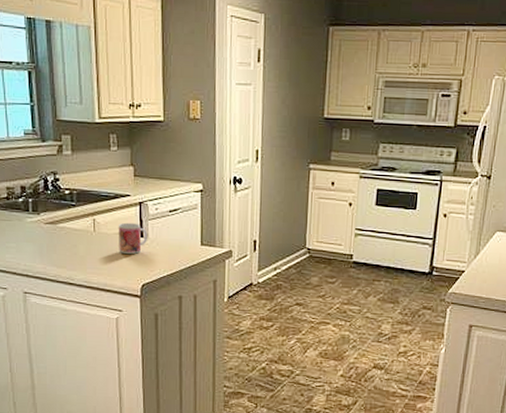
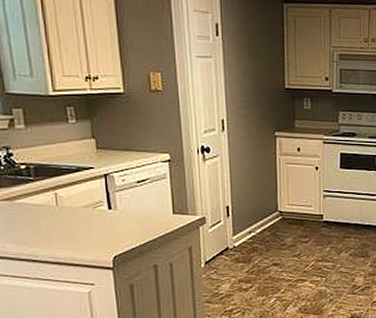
mug: present [118,222,148,254] -> none [83,195,117,226]

